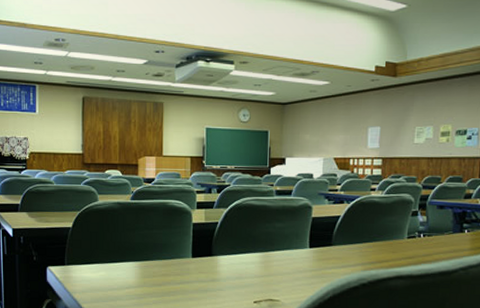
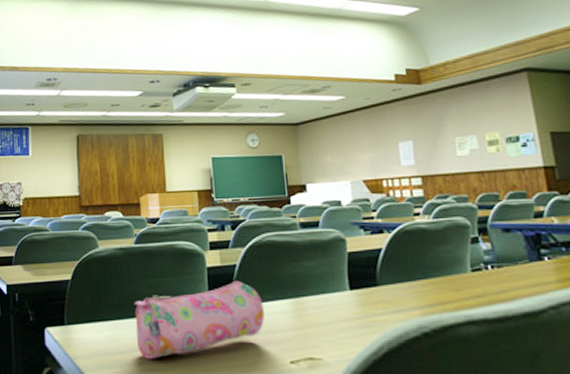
pencil case: none [127,235,237,296] -> present [134,280,265,359]

